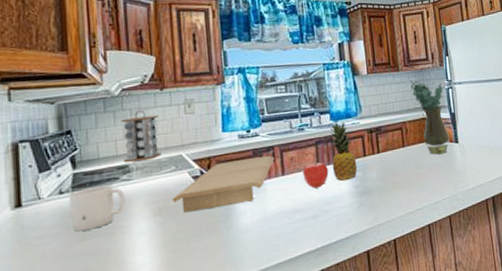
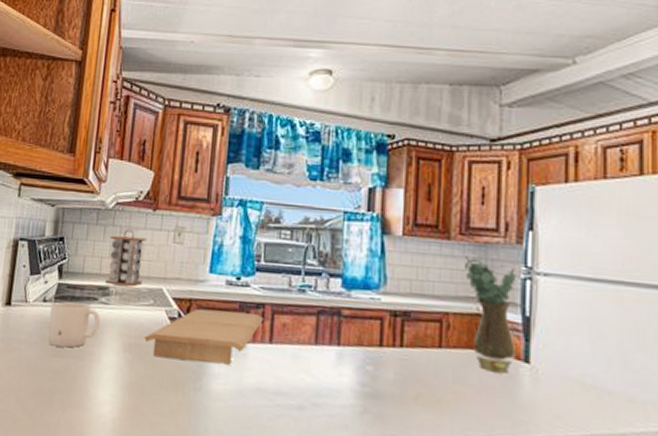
fruit: present [302,161,329,189] -> none [294,336,329,372]
fruit: present [330,122,358,182] -> none [334,292,368,373]

